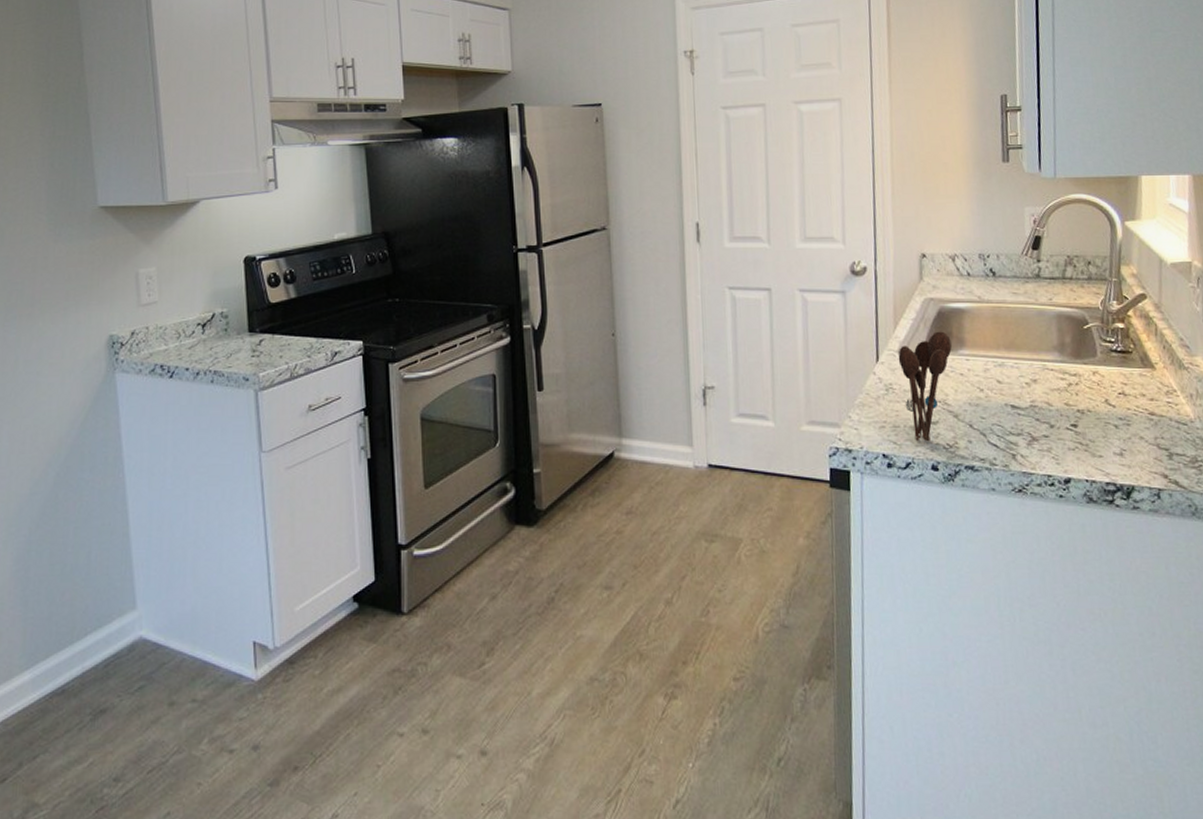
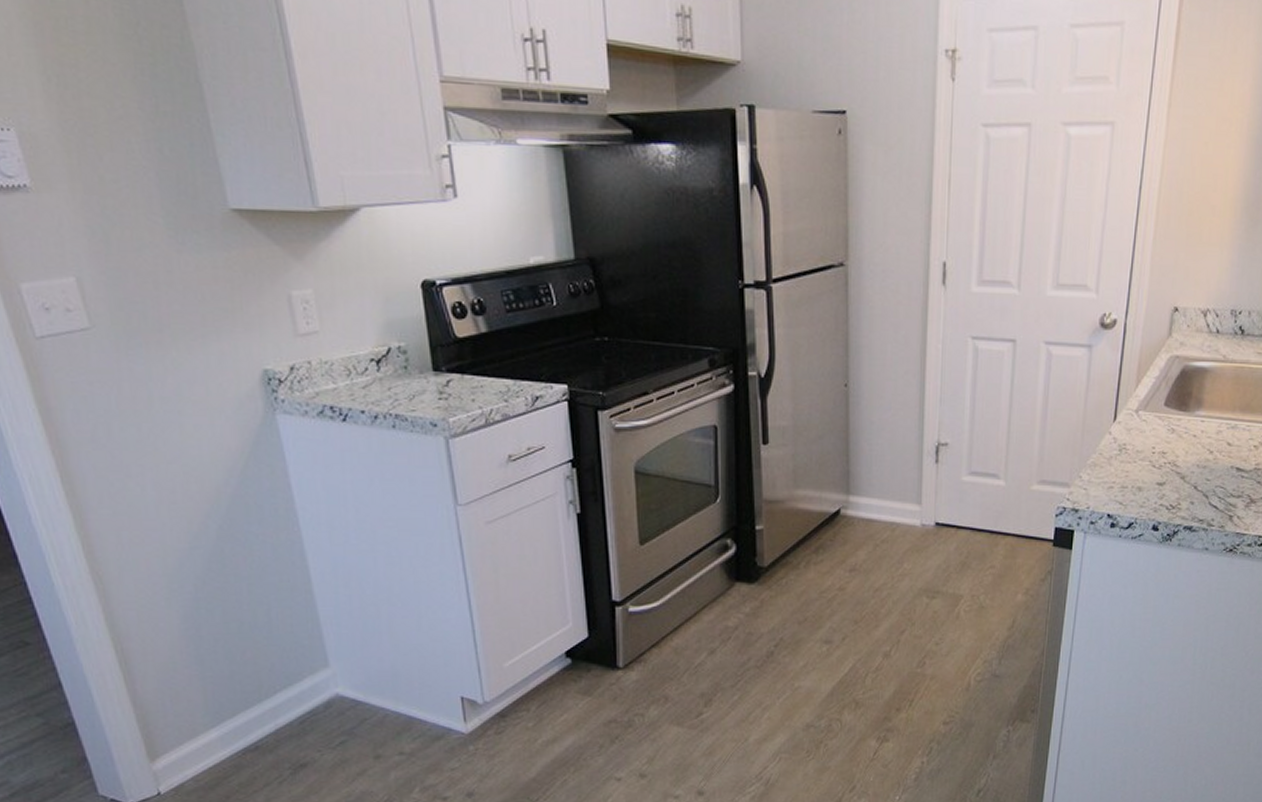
utensil holder: present [898,331,952,442] -> none [1135,391,1190,503]

